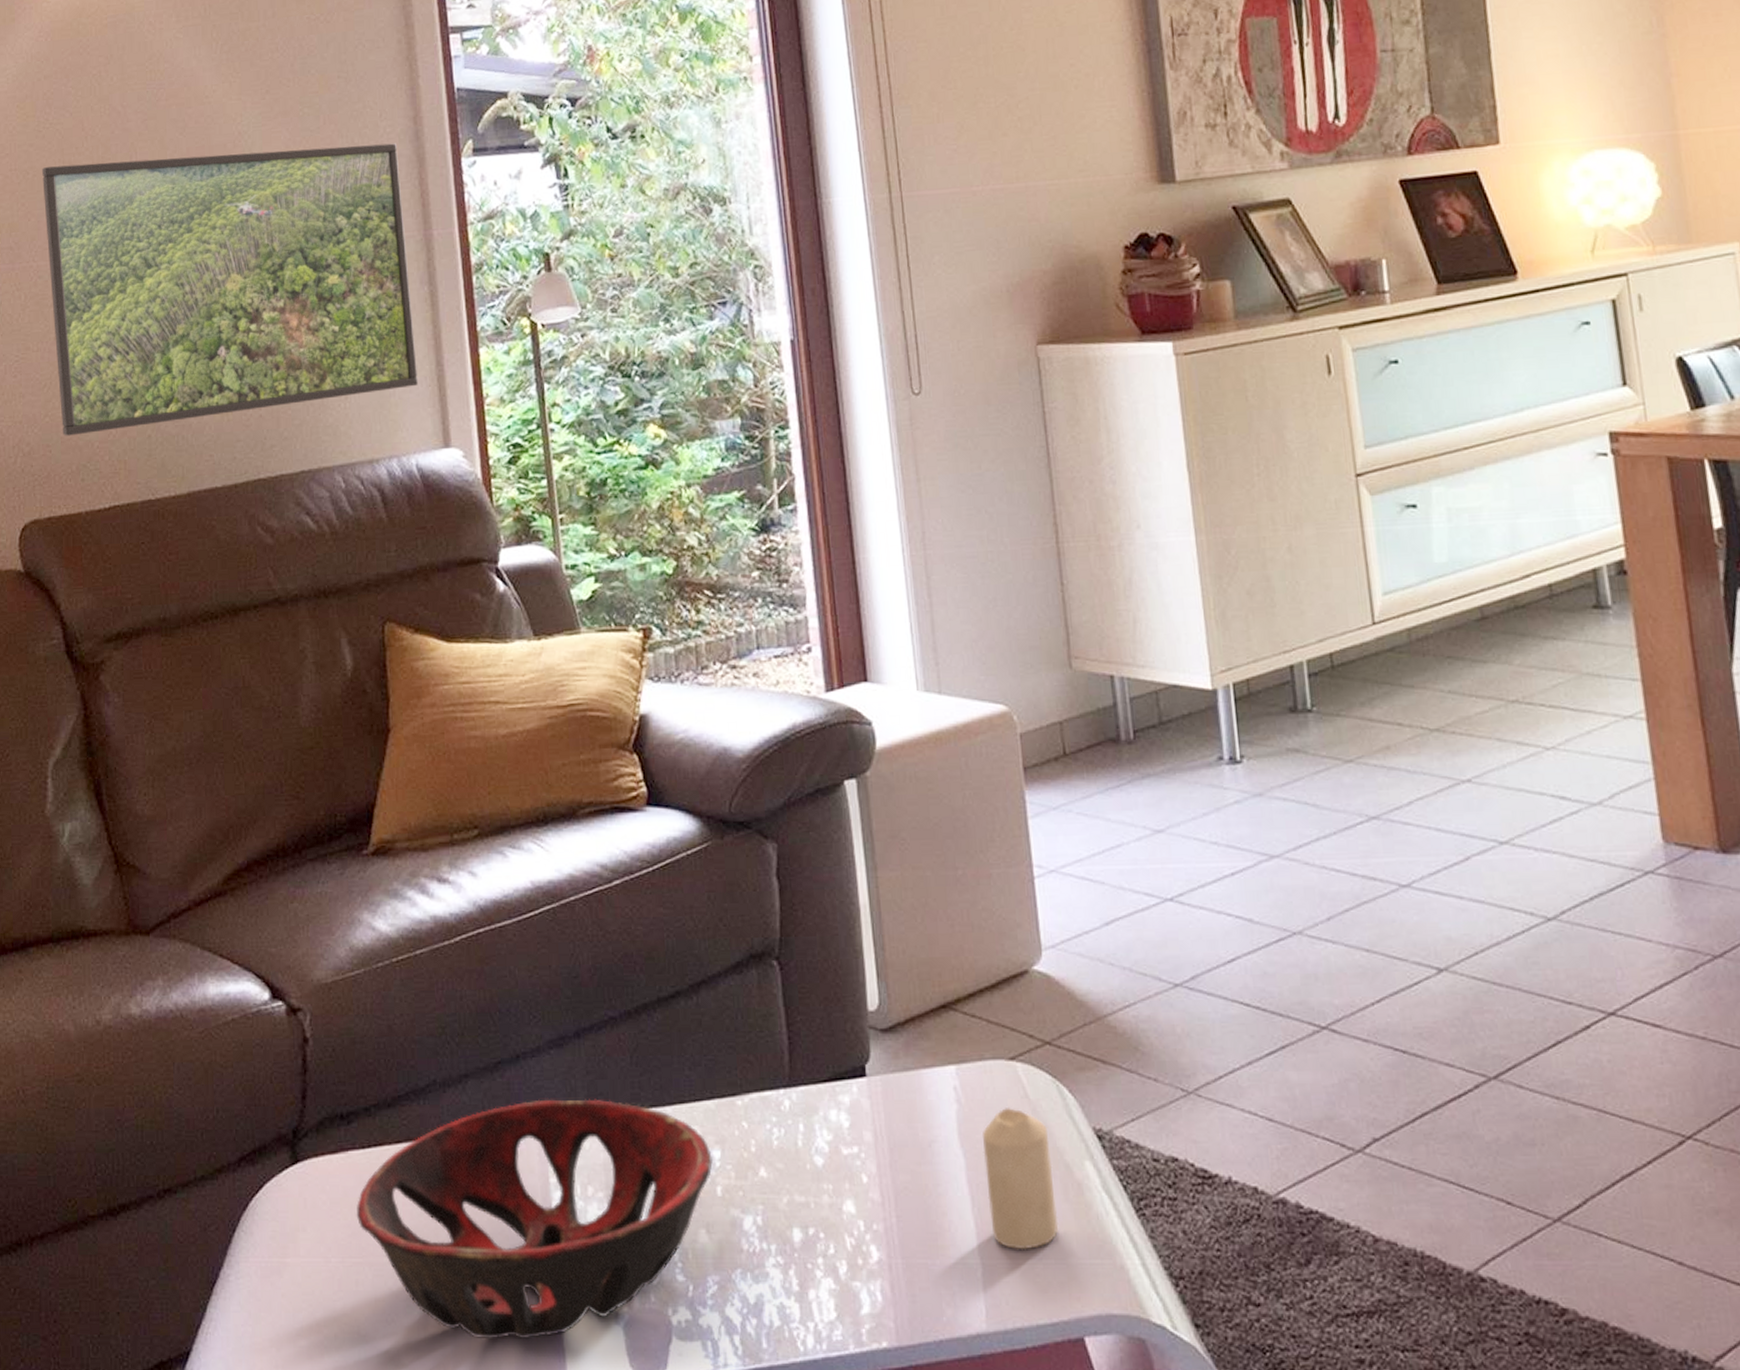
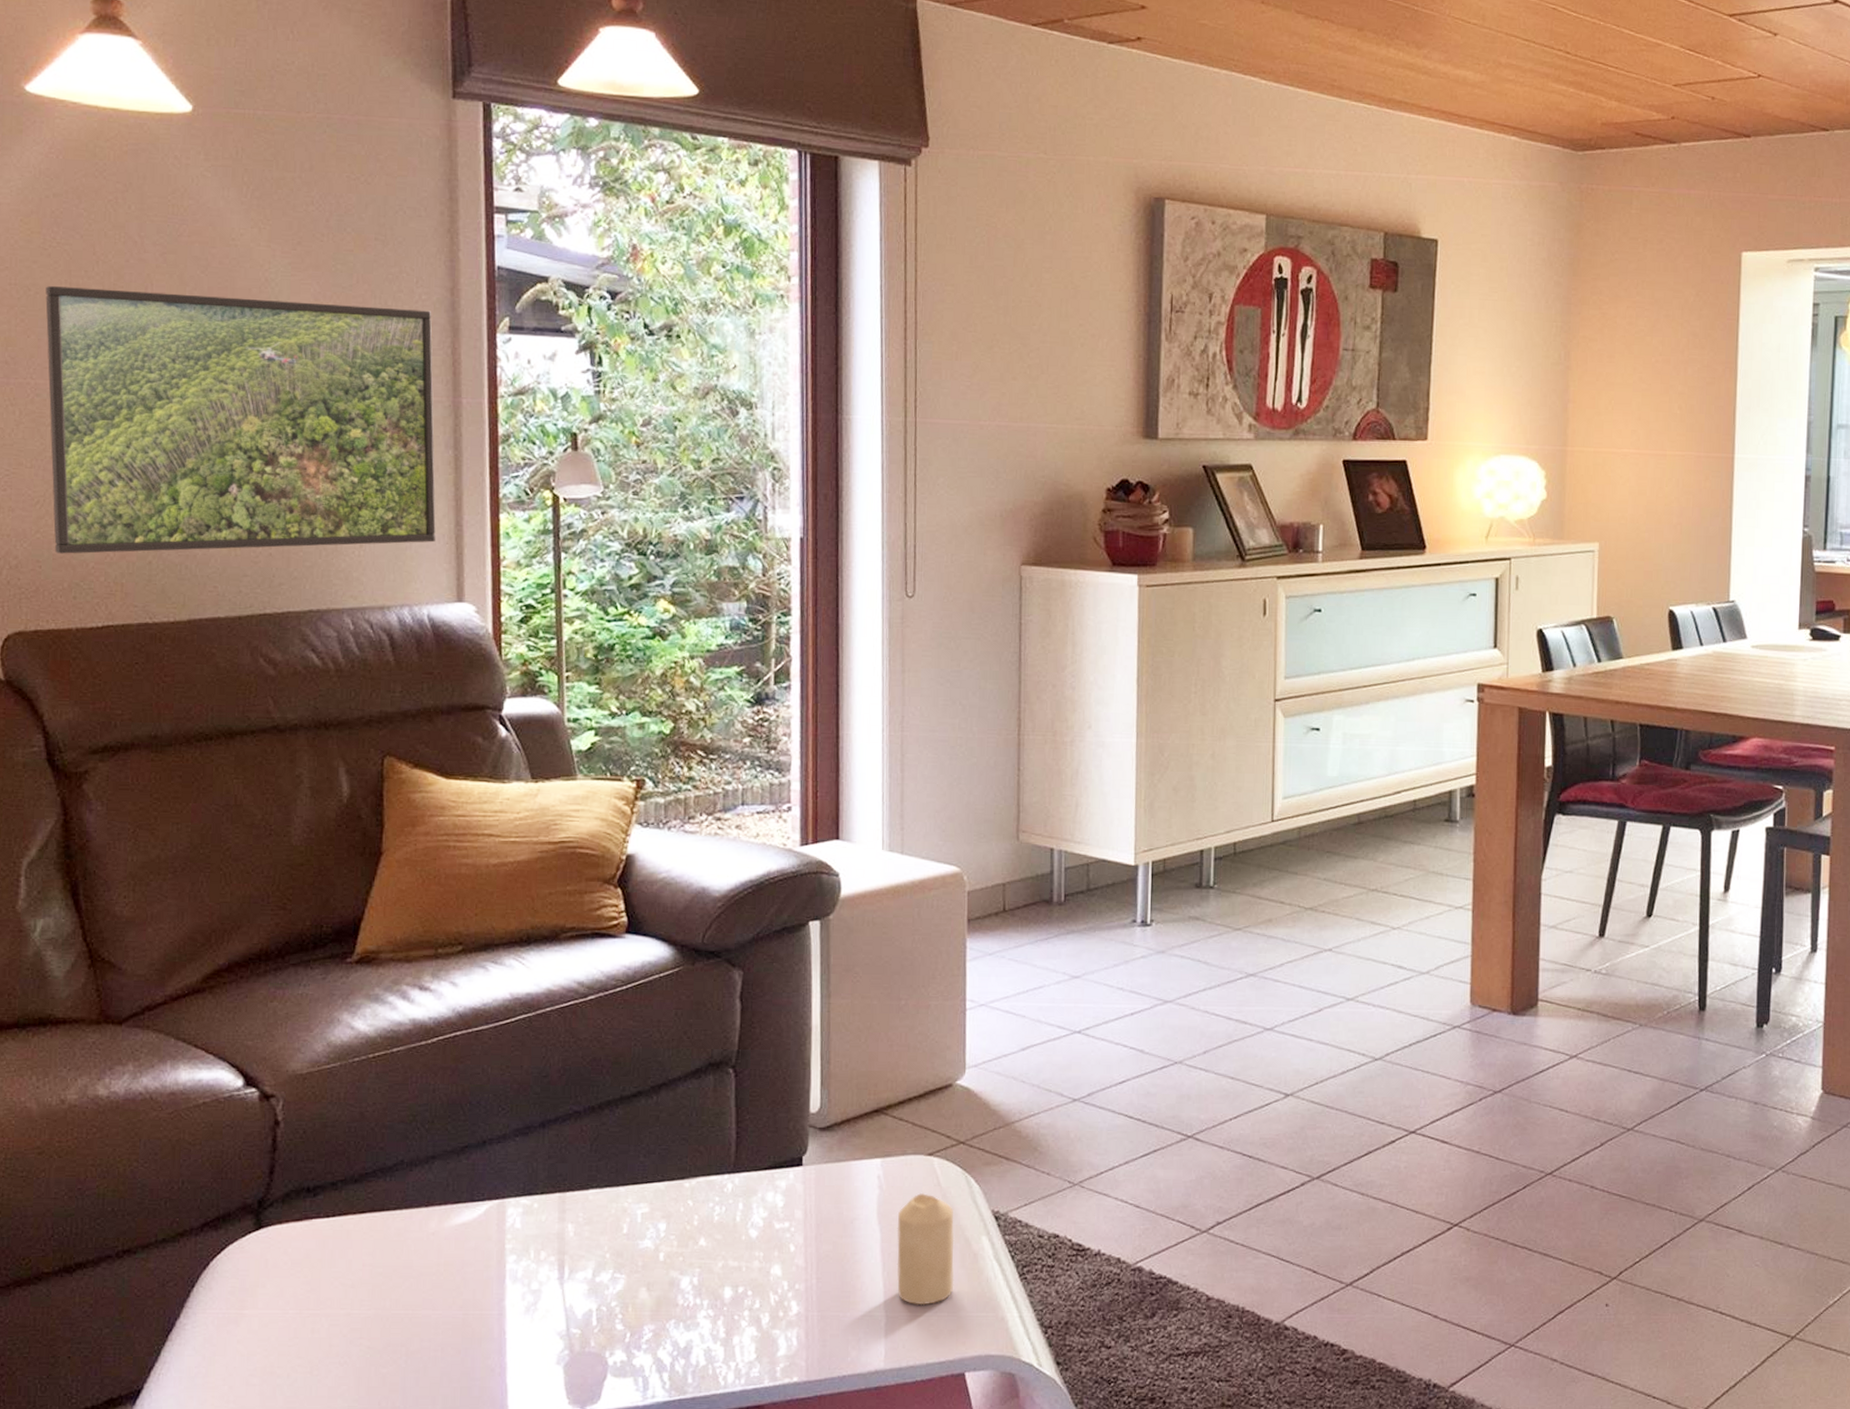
decorative bowl: present [356,1099,713,1340] -> none [316,1178,658,1378]

